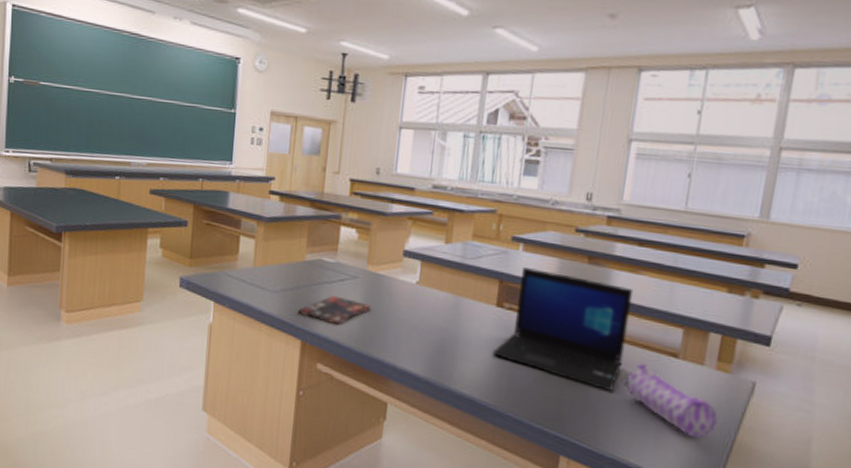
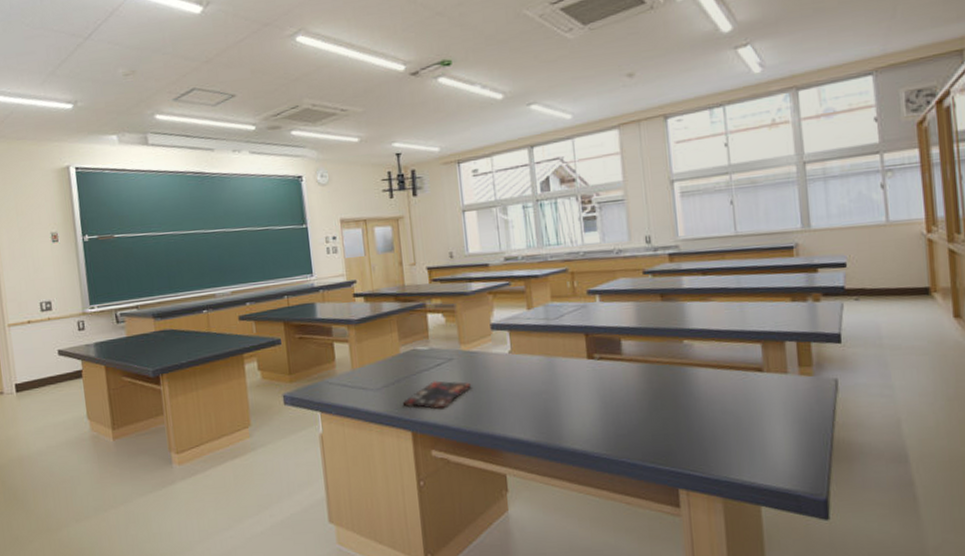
laptop: present [493,267,634,391] -> none [594,315,715,416]
pencil case: present [622,363,718,438] -> none [719,384,814,443]

